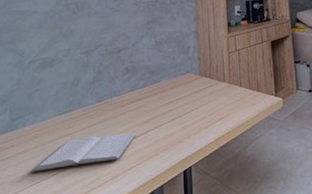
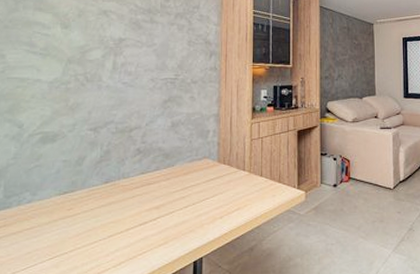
book: present [30,133,136,172] -> none [24,219,144,255]

